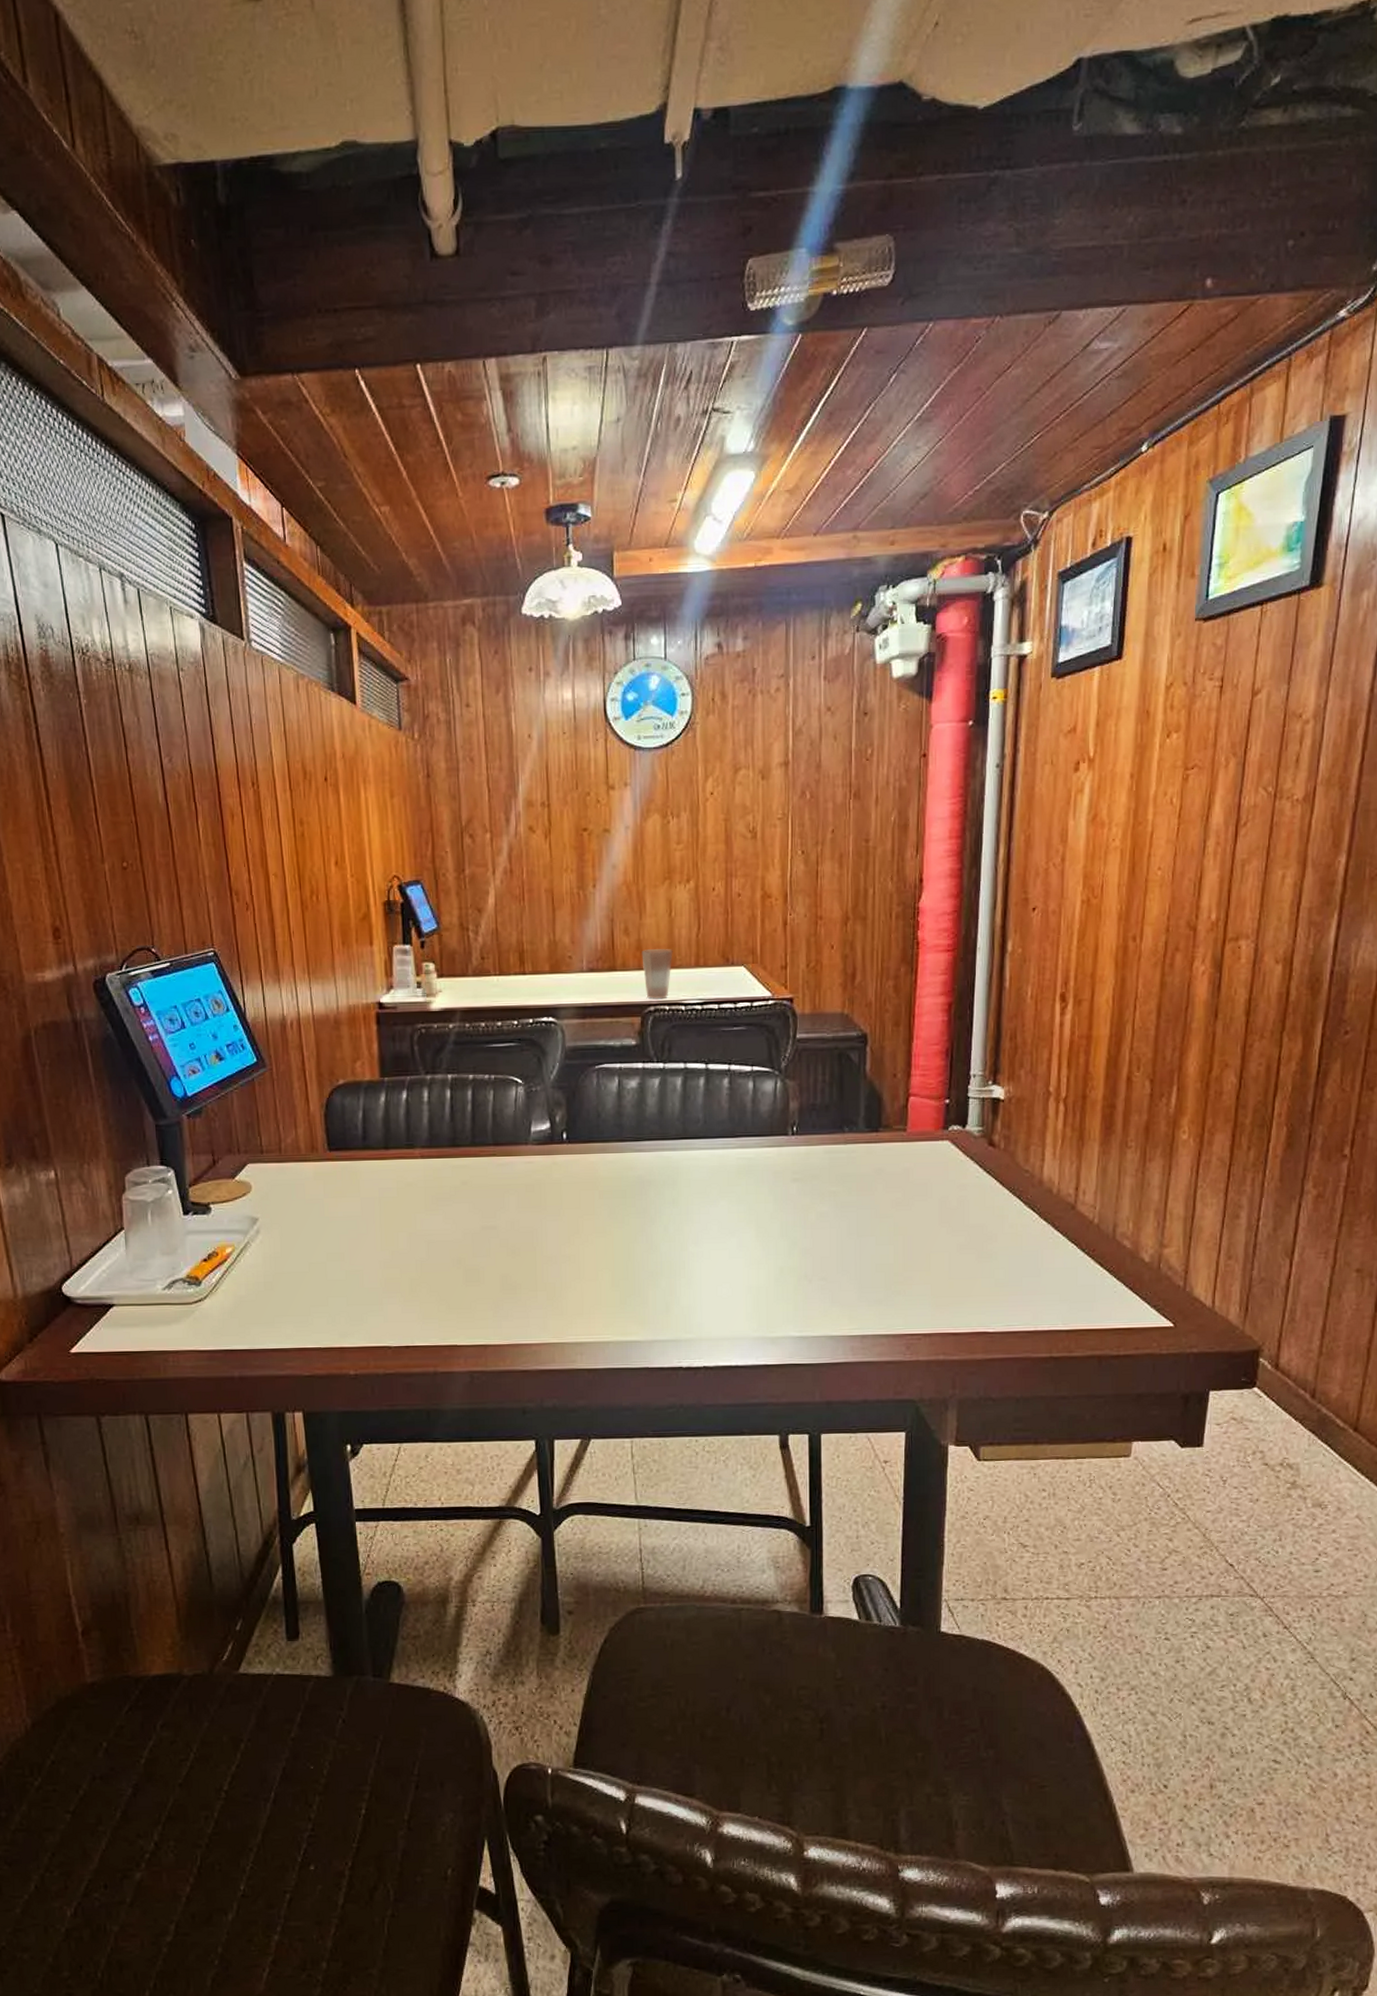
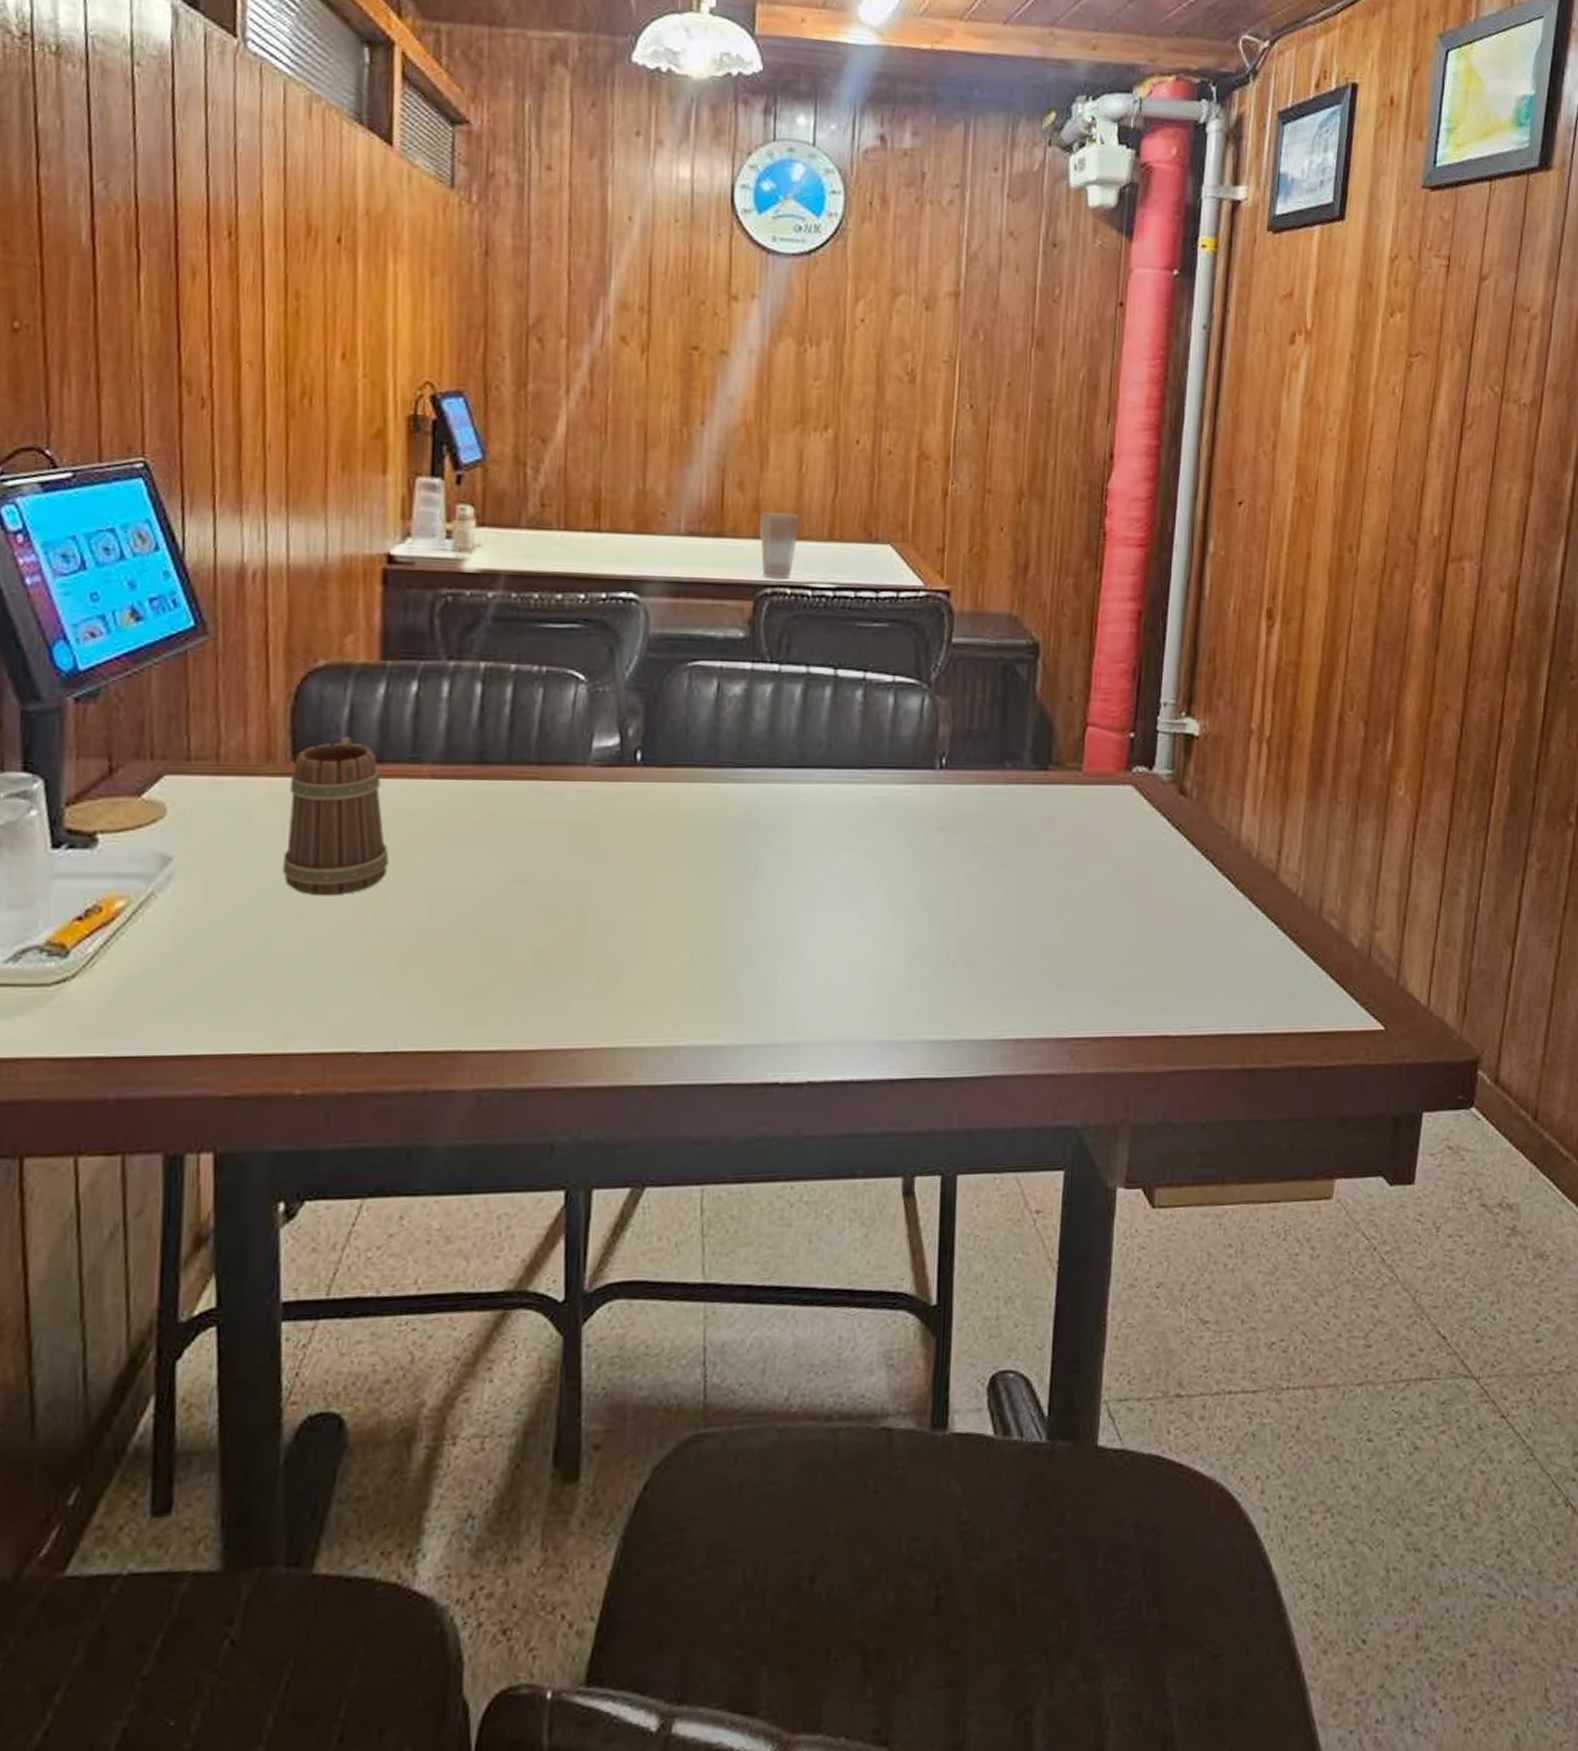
beer mug: none [328,1131,398,1242] -> present [282,735,389,896]

